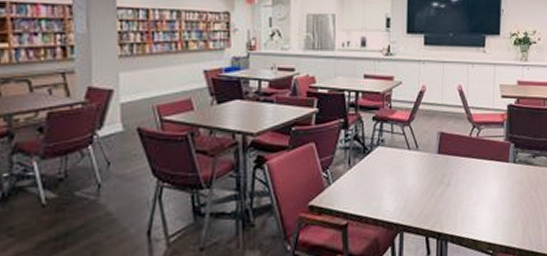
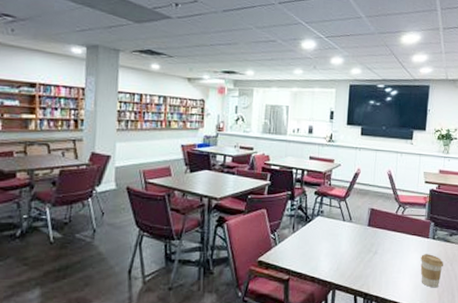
coffee cup: none [501,180,527,220] -> present [420,254,443,288]

